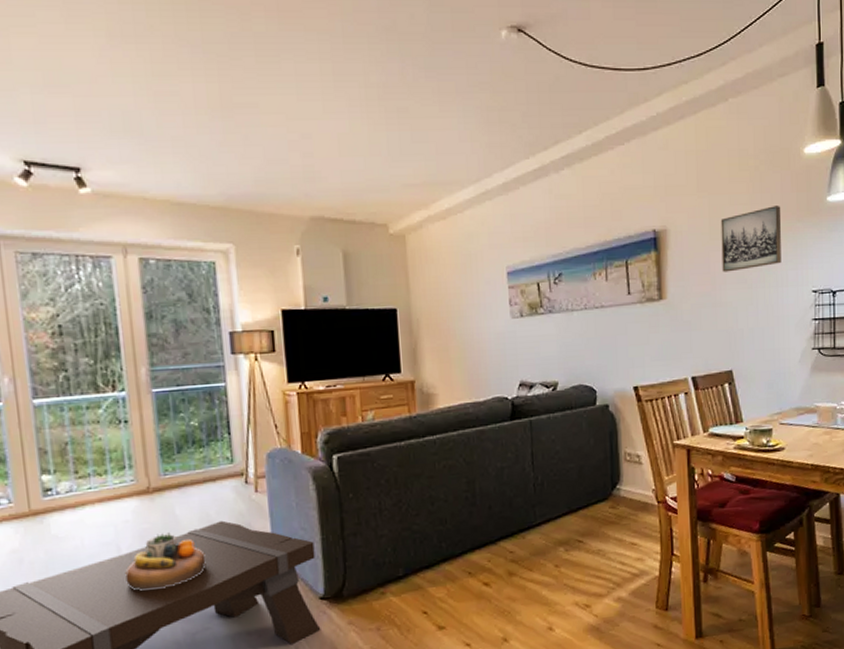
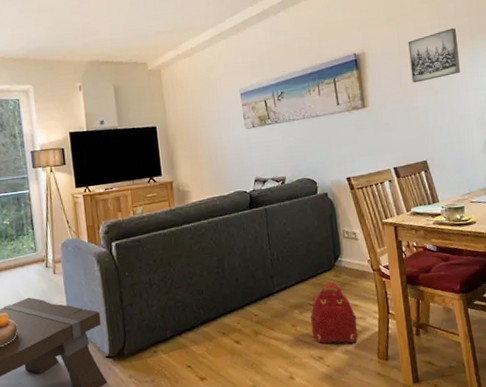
backpack: none [577,515,635,591] -> present [310,283,358,345]

